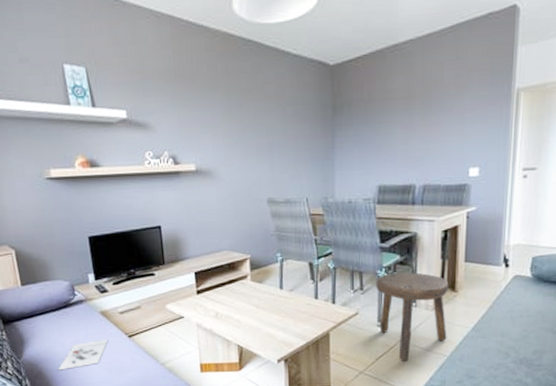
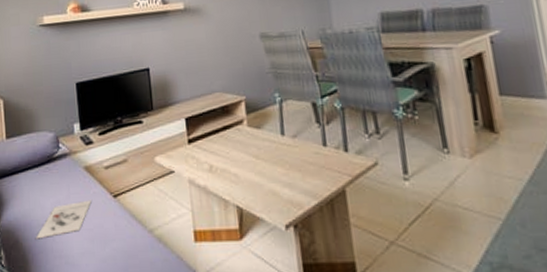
stool: present [376,272,449,363] -> none [393,110,497,229]

